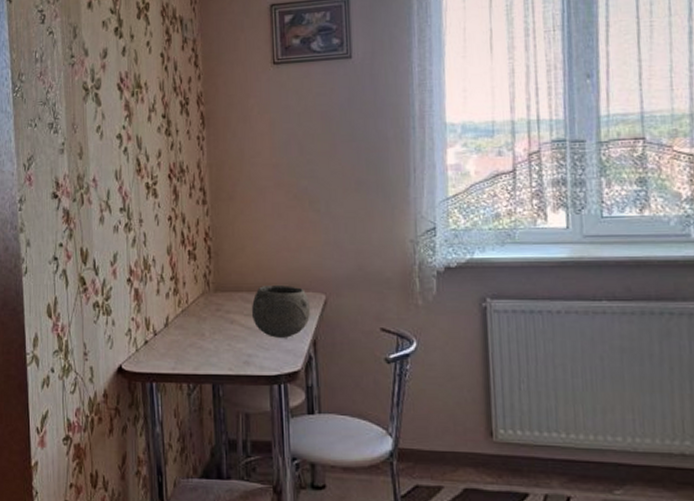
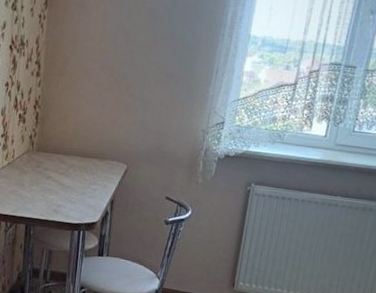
bowl: present [251,284,311,338] -> none [64,151,114,196]

